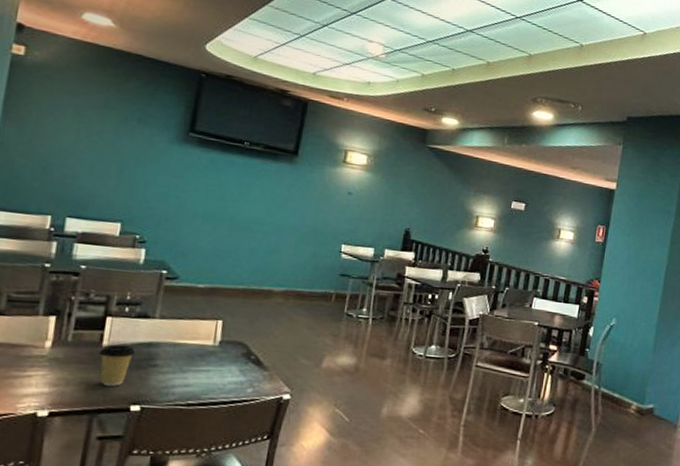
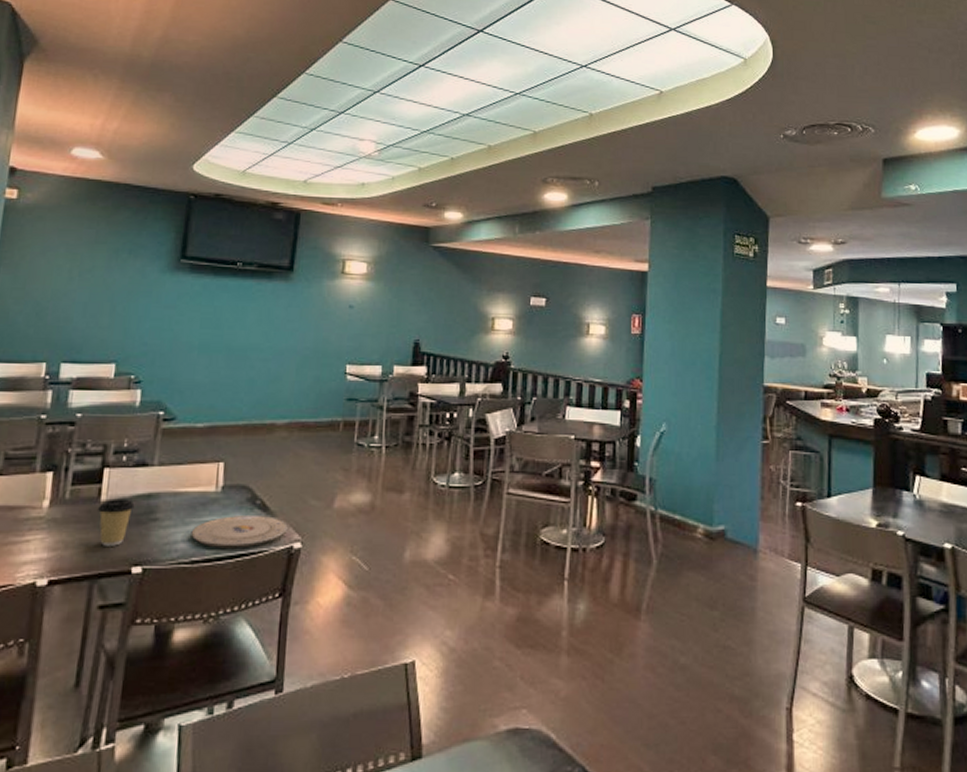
plate: none [188,367,279,396] -> present [191,516,288,549]

